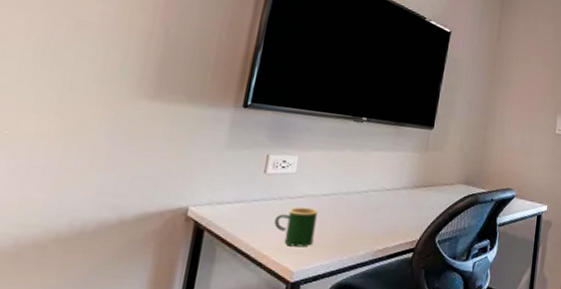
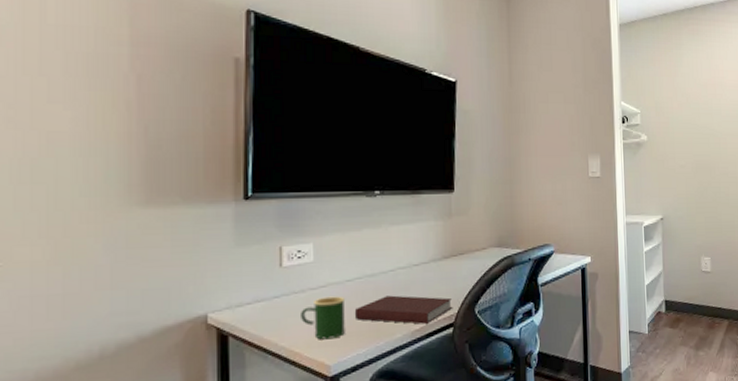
notebook: none [324,214,416,246] -> present [354,295,452,324]

